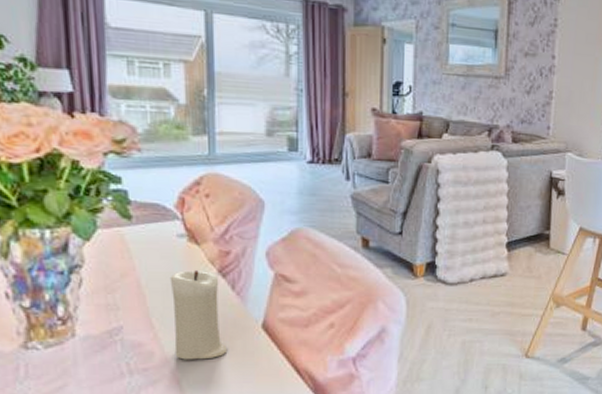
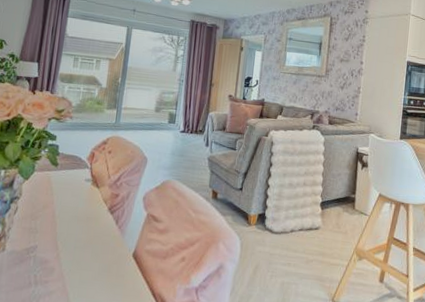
candle: present [169,269,228,360] -> none [68,206,108,278]

